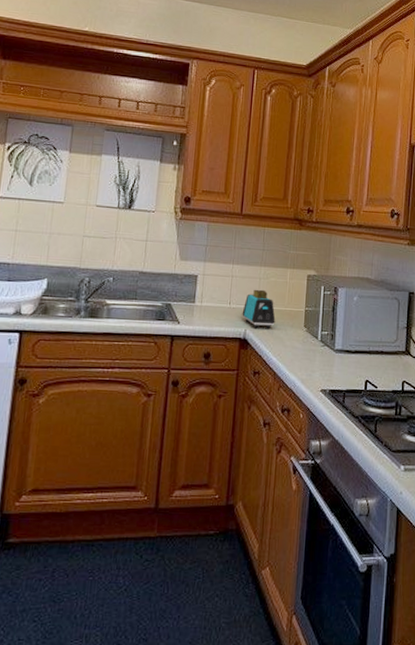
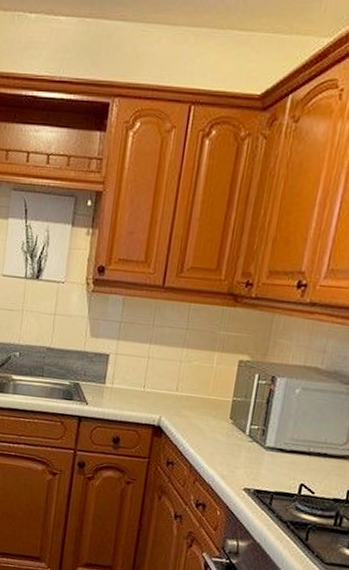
toaster: present [242,289,276,330] -> none [157,373,196,418]

